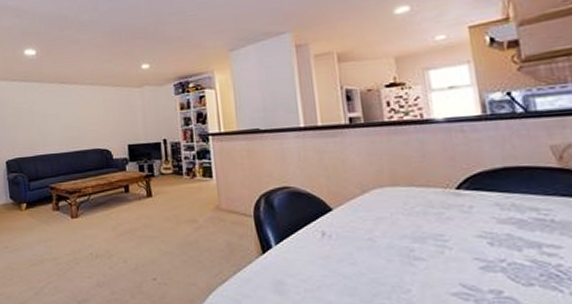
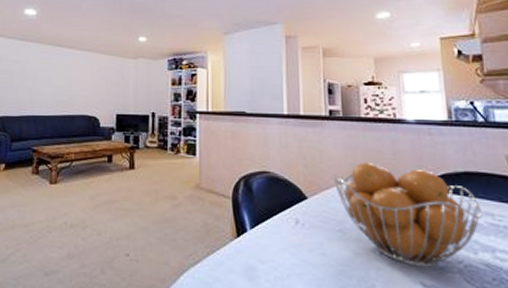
fruit basket: none [358,168,525,269] -> present [333,163,481,268]

